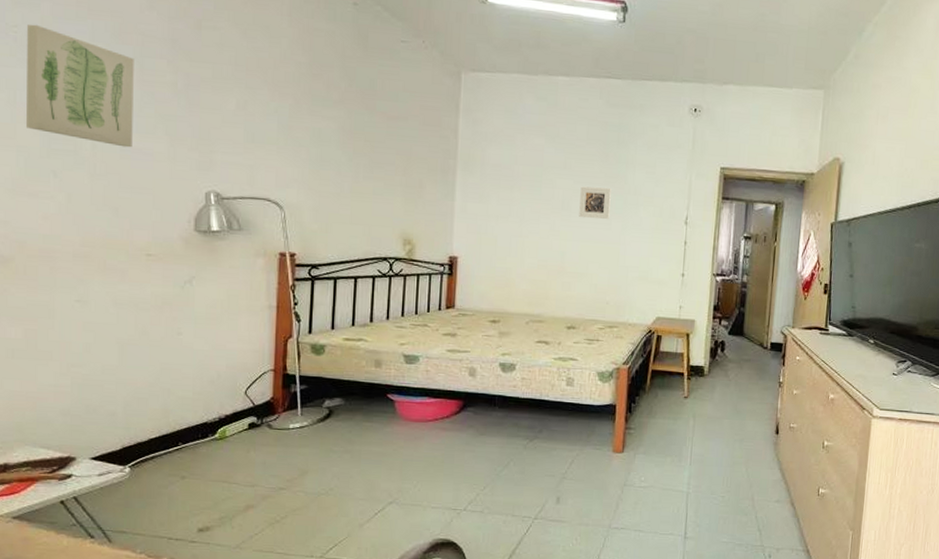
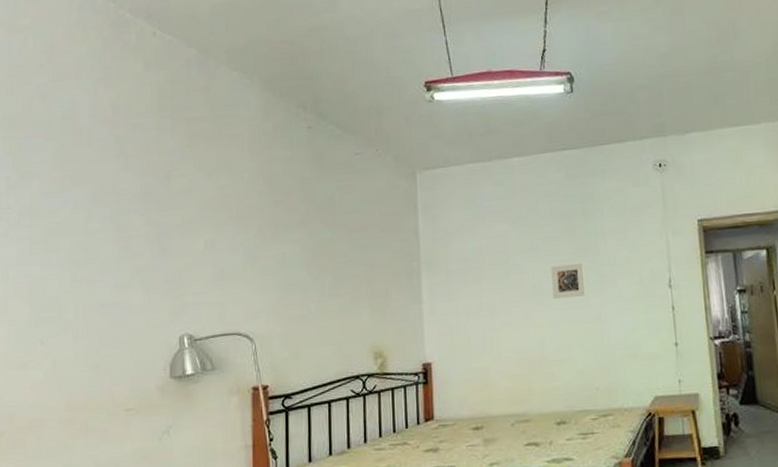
wall art: present [26,24,134,148] -> none [17,203,111,305]

